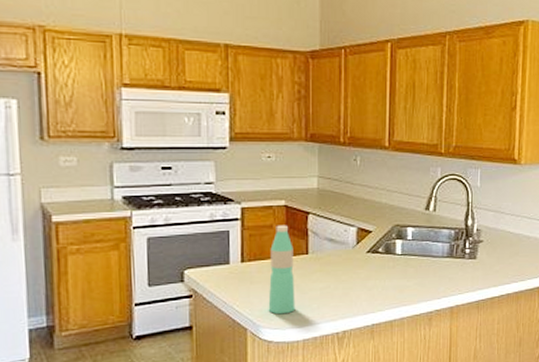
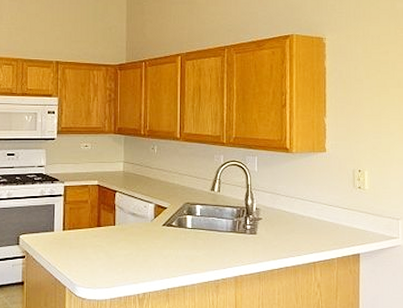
water bottle: present [268,225,295,315] -> none [83,201,105,276]

